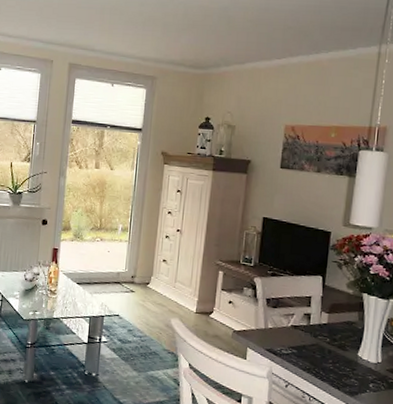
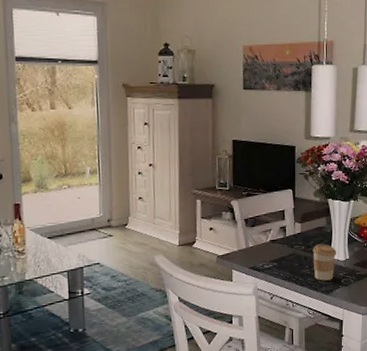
coffee cup: none [338,339,368,382] -> present [313,244,337,281]

